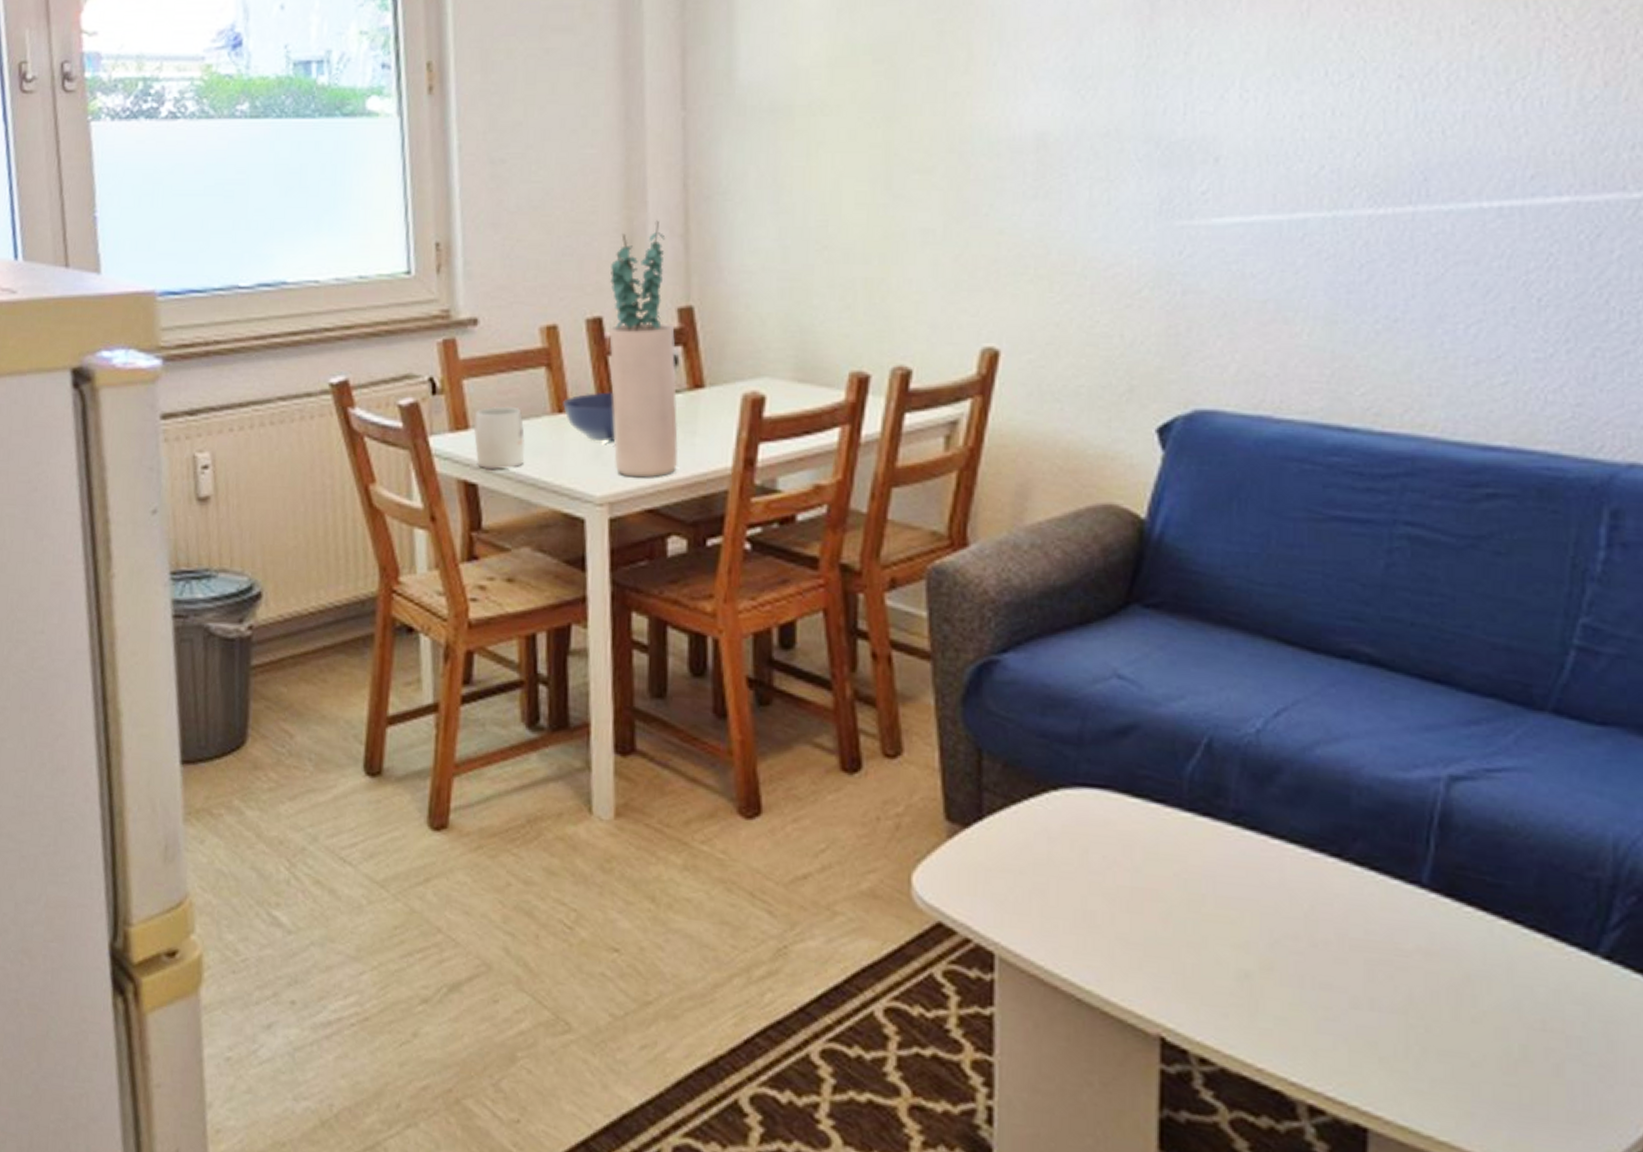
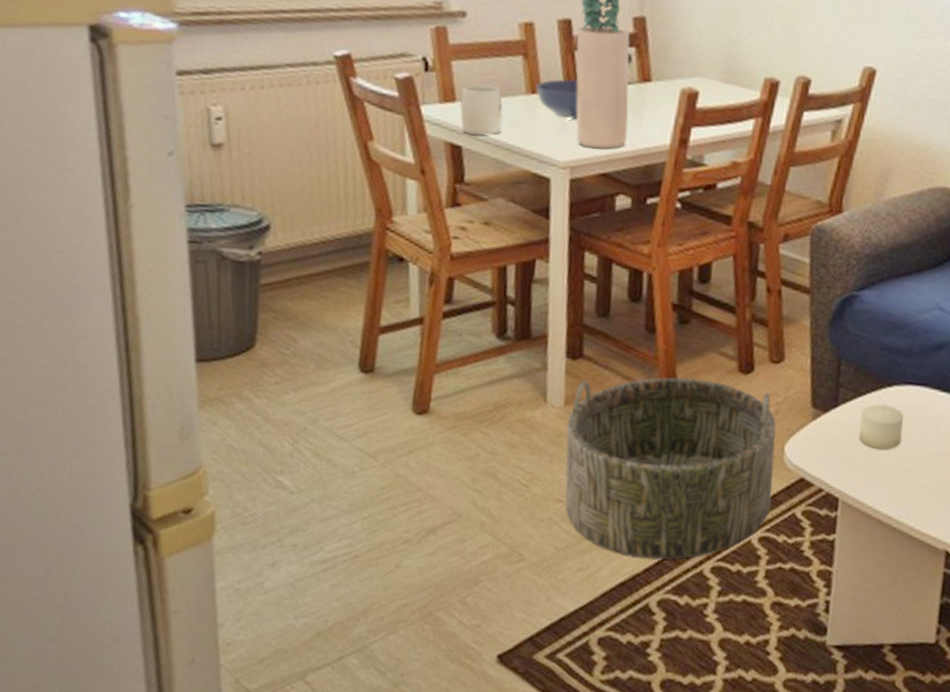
basket: none [619,778,898,1037] -> present [564,377,777,560]
candle: none [1016,815,1079,882] -> present [859,404,904,450]

